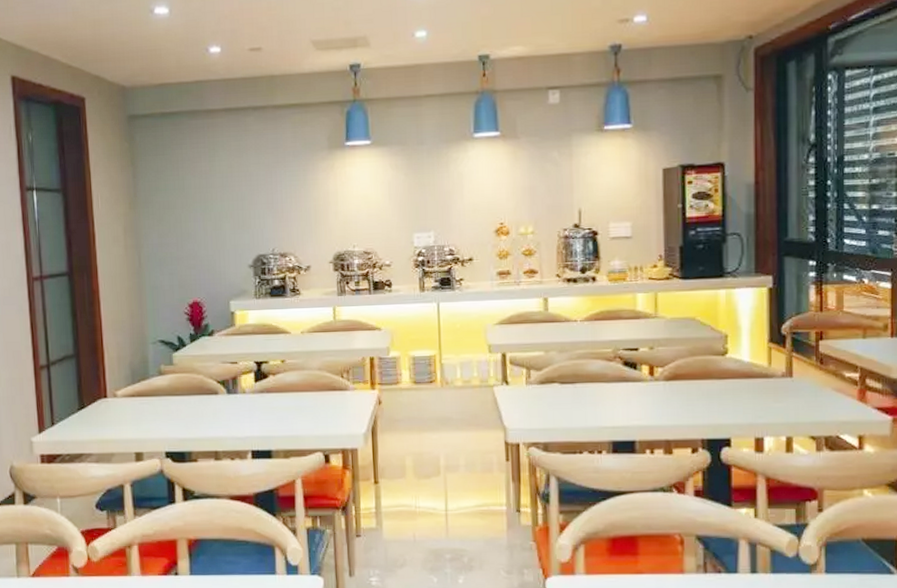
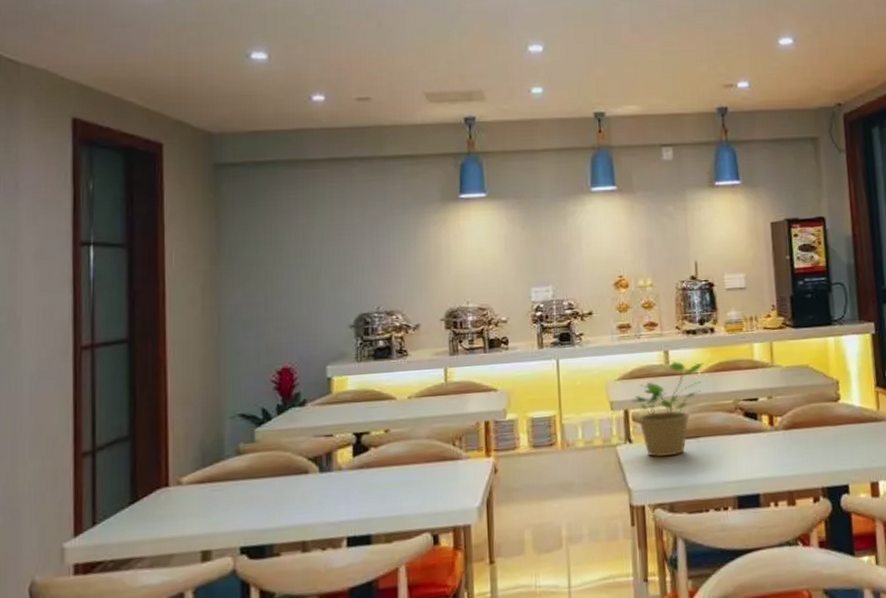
potted plant: none [509,308,583,400] -> present [631,361,703,457]

